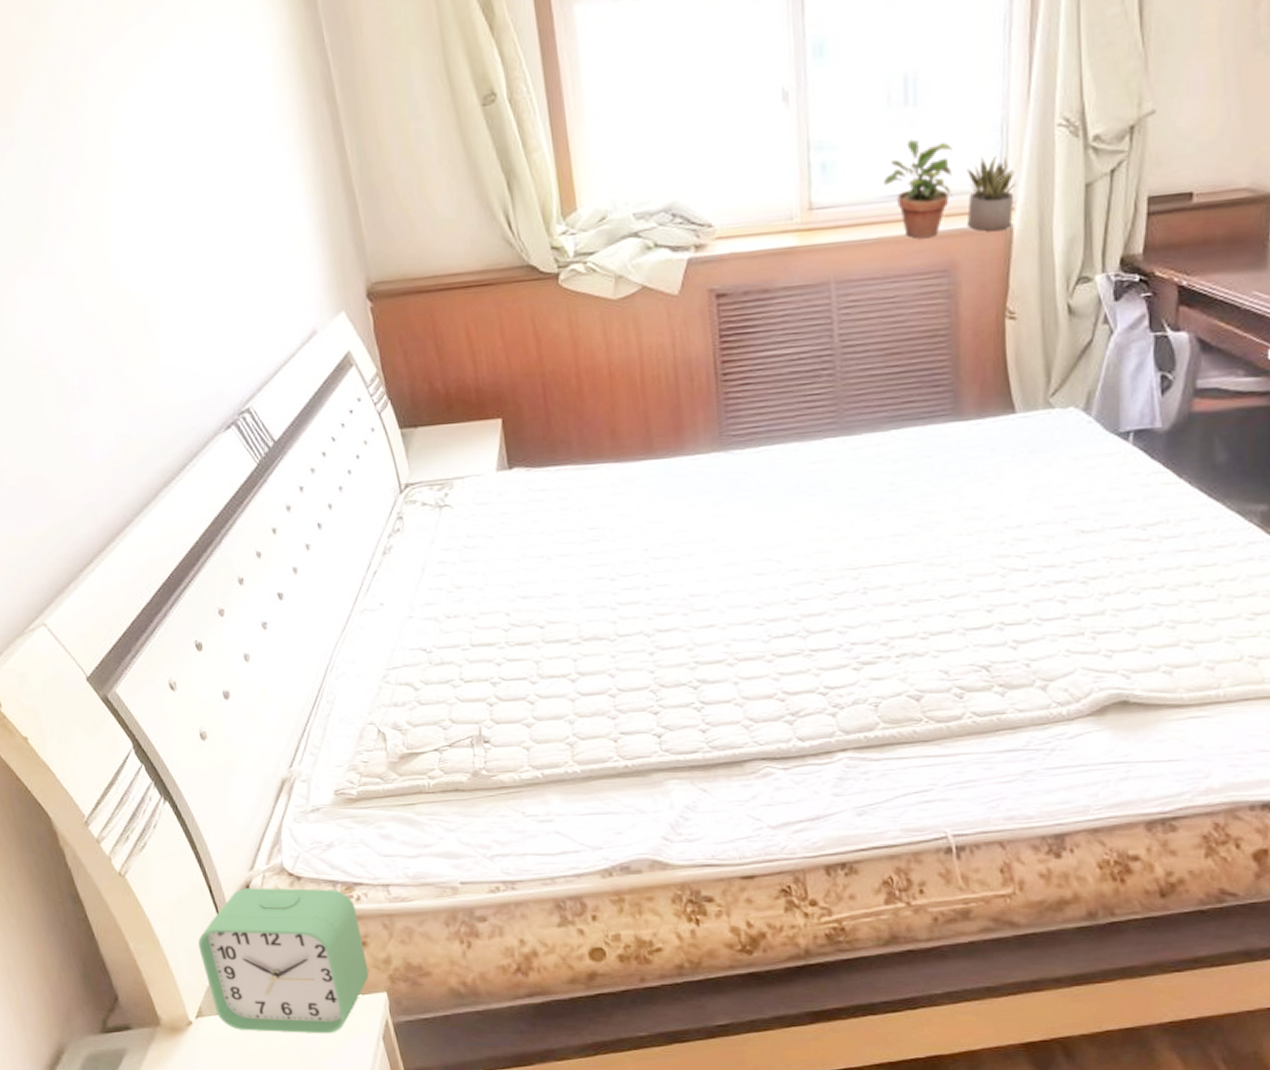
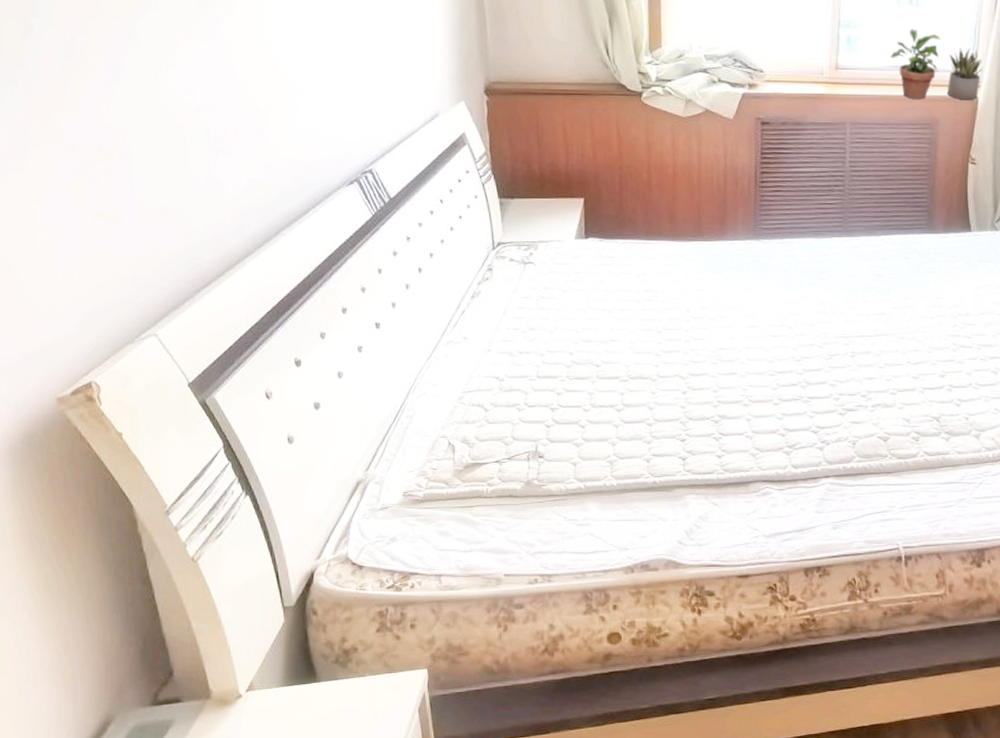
alarm clock: present [197,888,369,1034] -> none [258,575,414,706]

